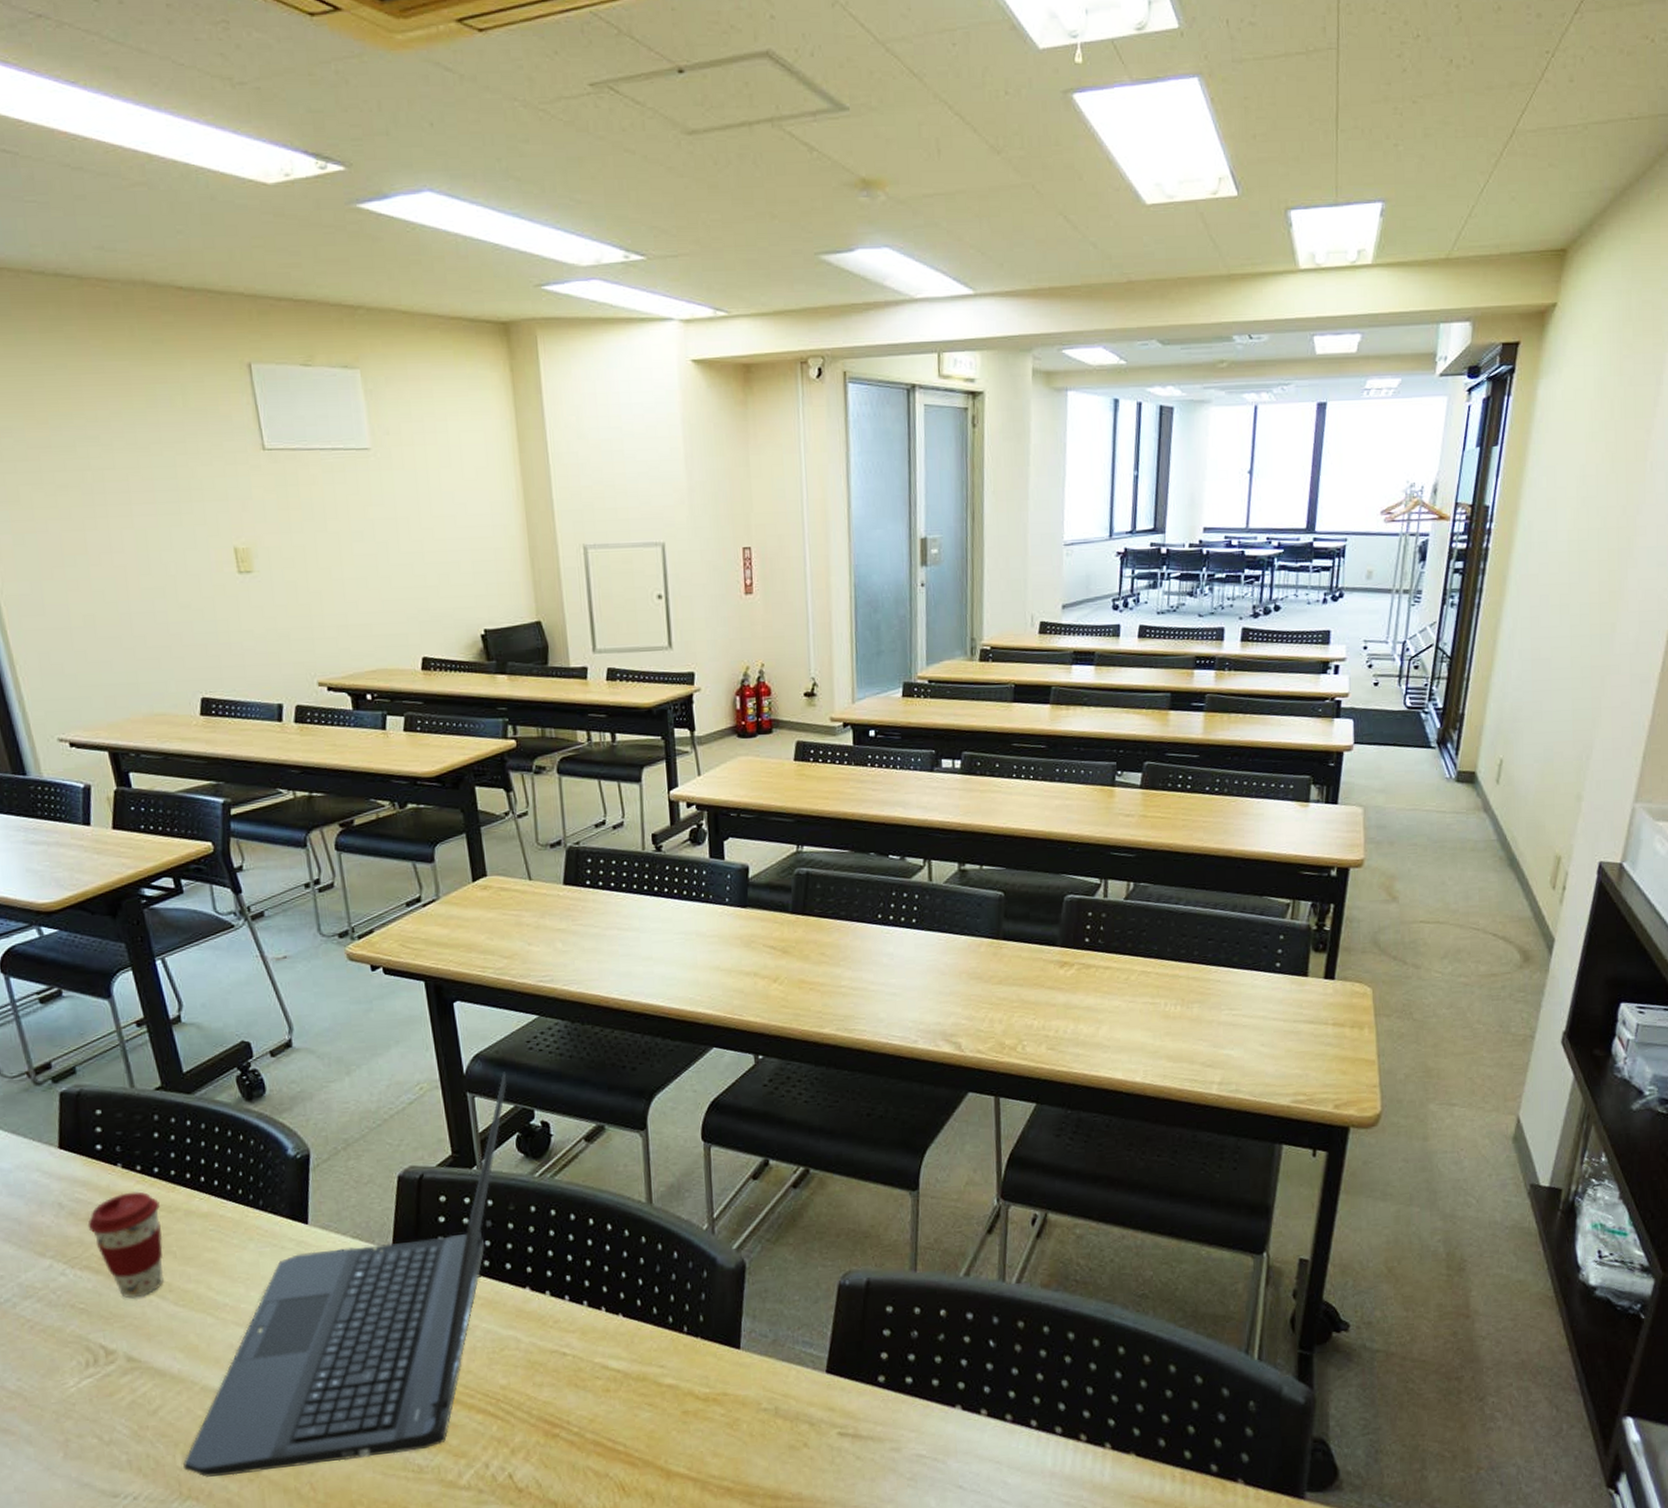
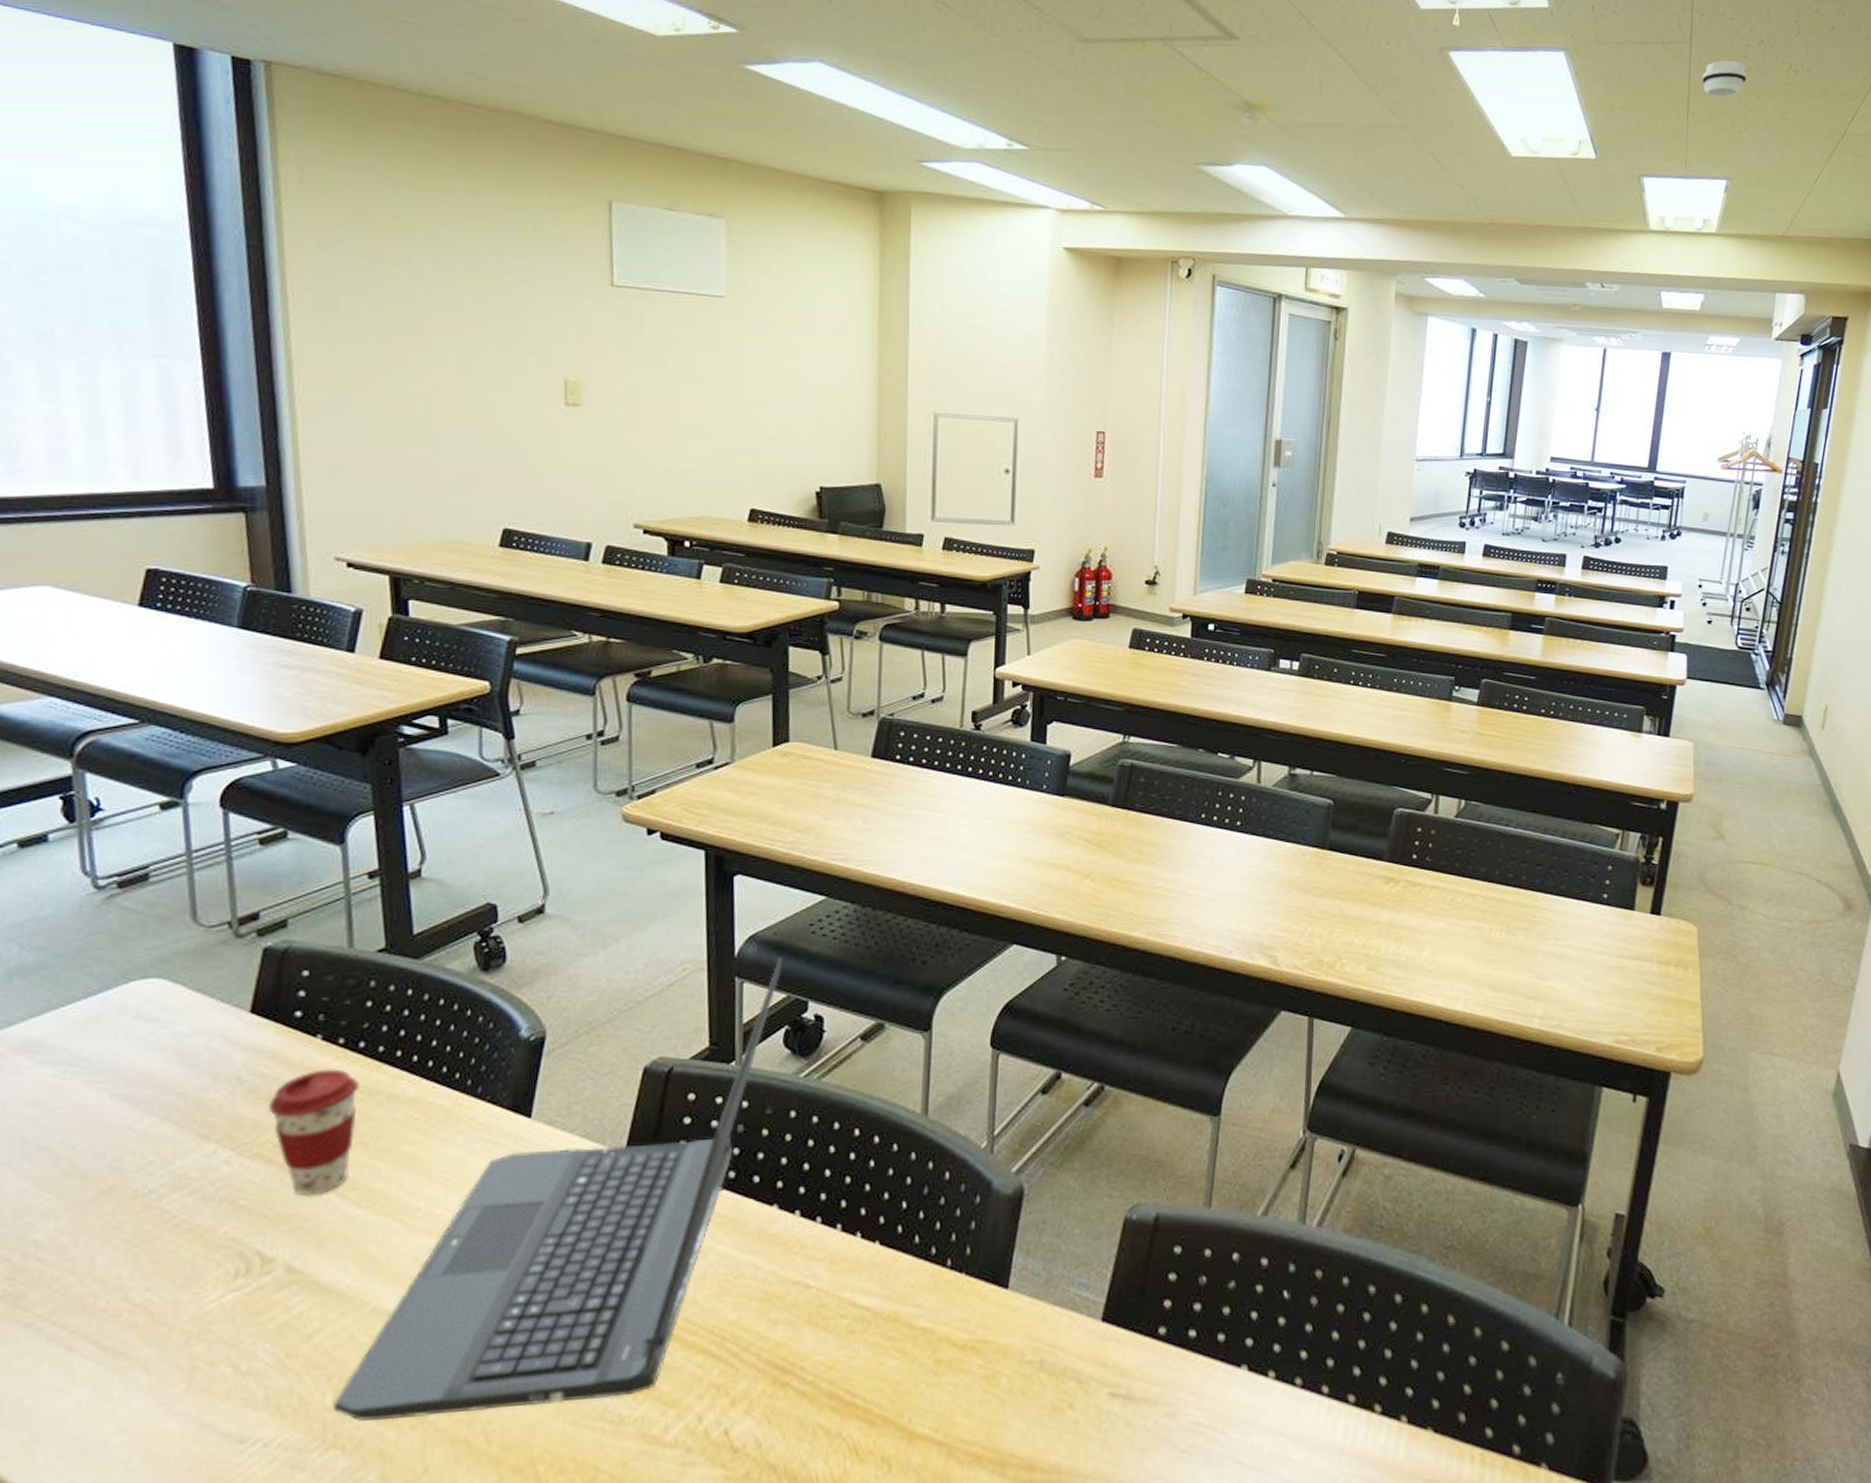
smoke detector: none [1352,63,1403,108] -> present [1702,60,1748,98]

